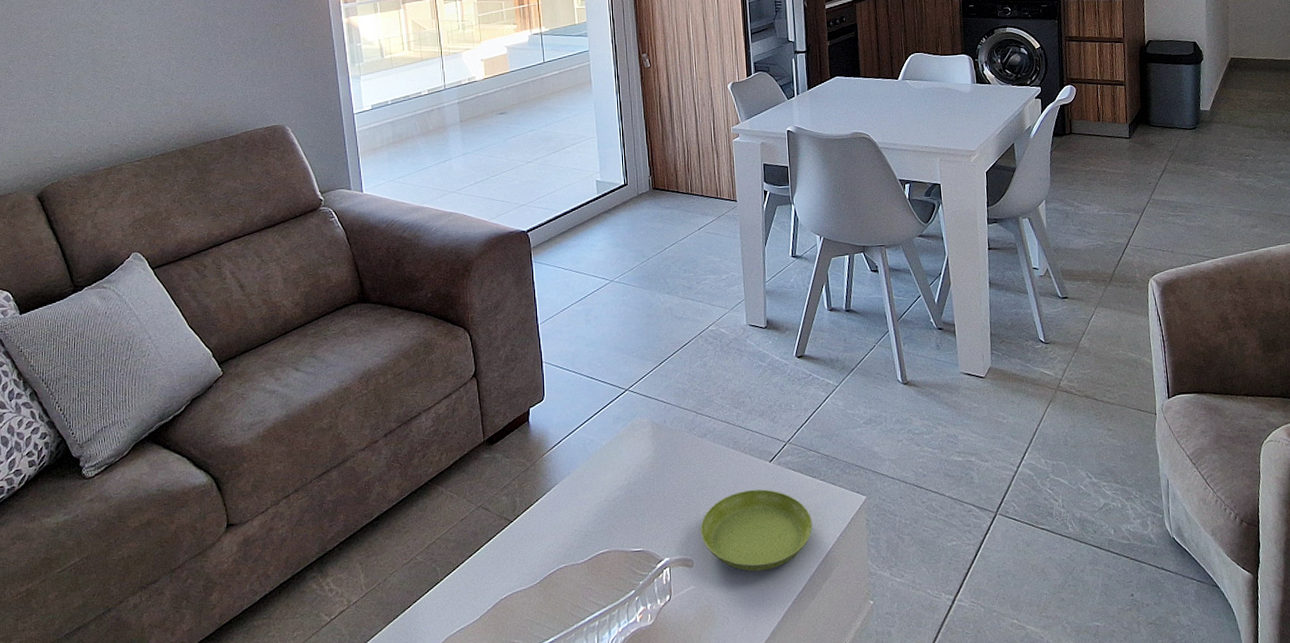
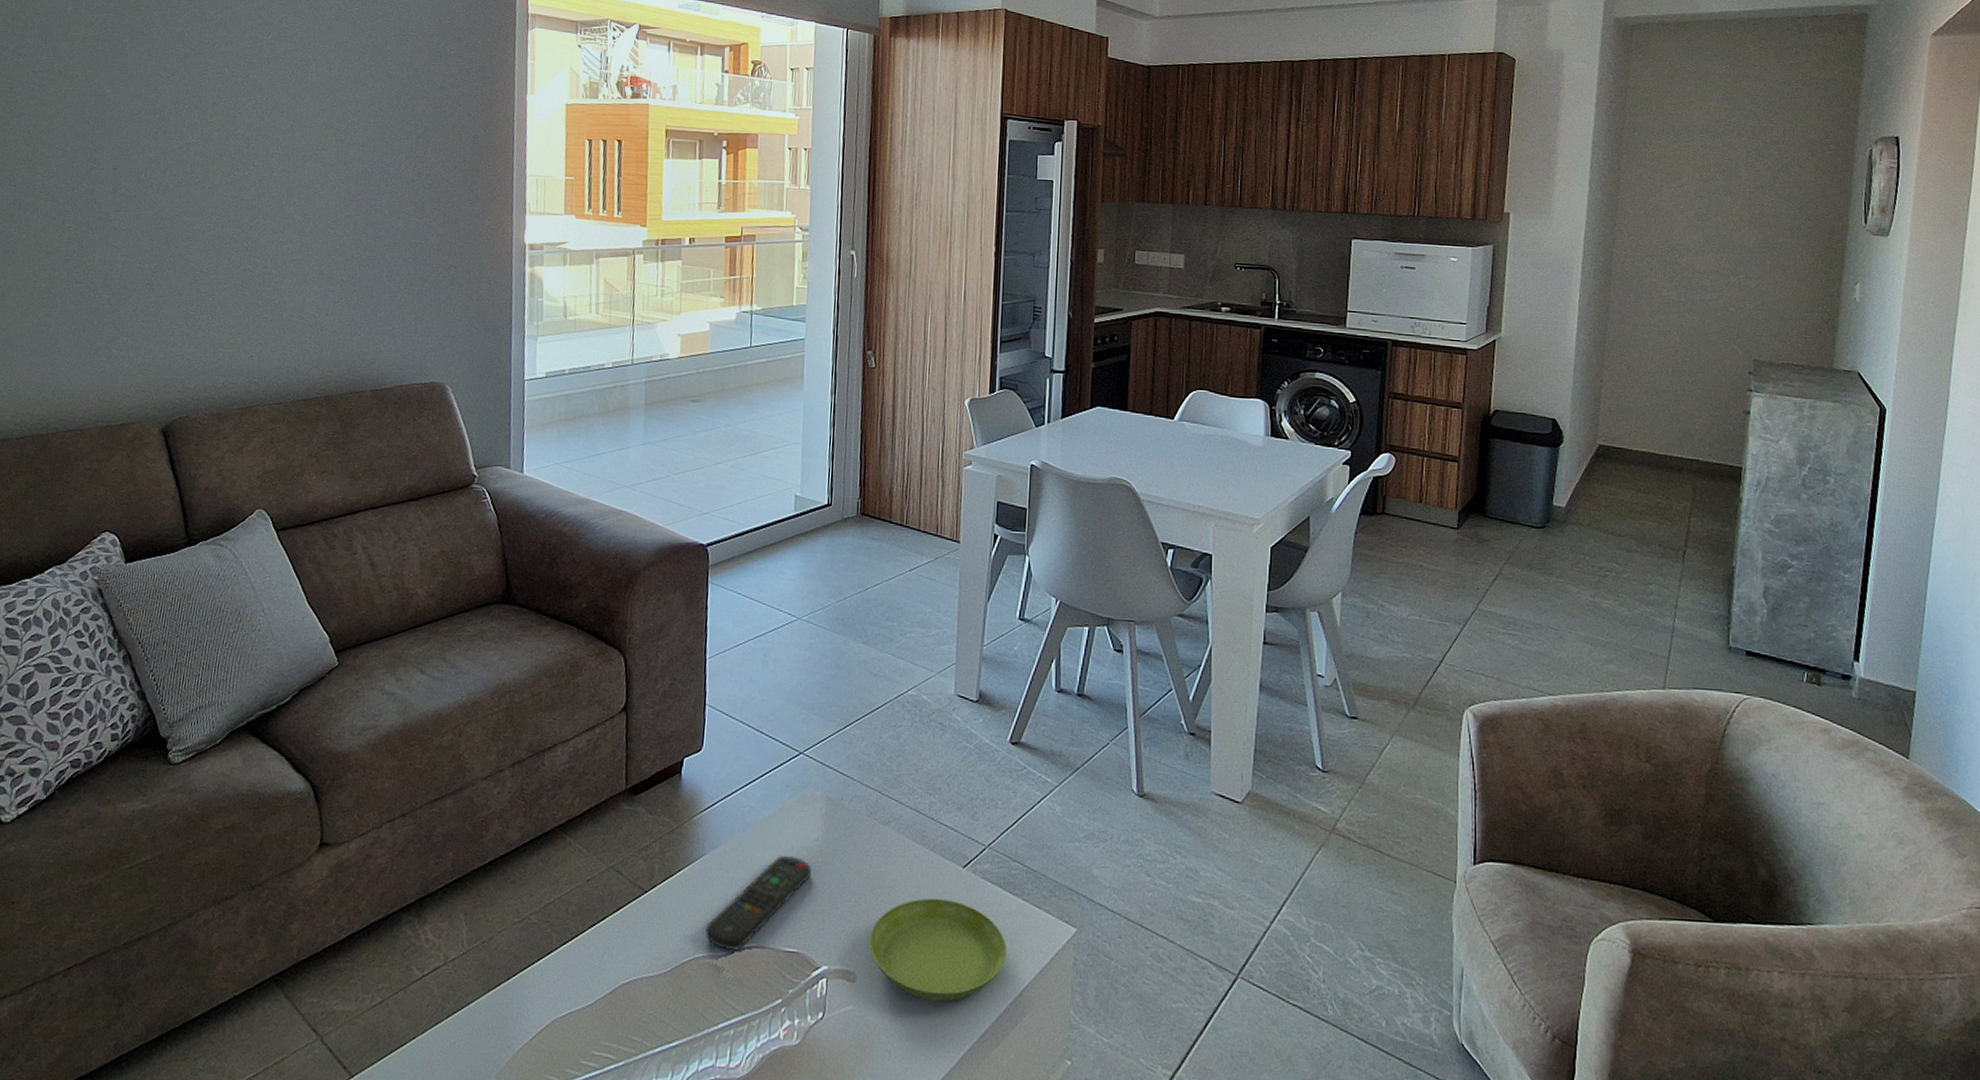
remote control: none [564,474,647,559] -> present [705,855,811,952]

